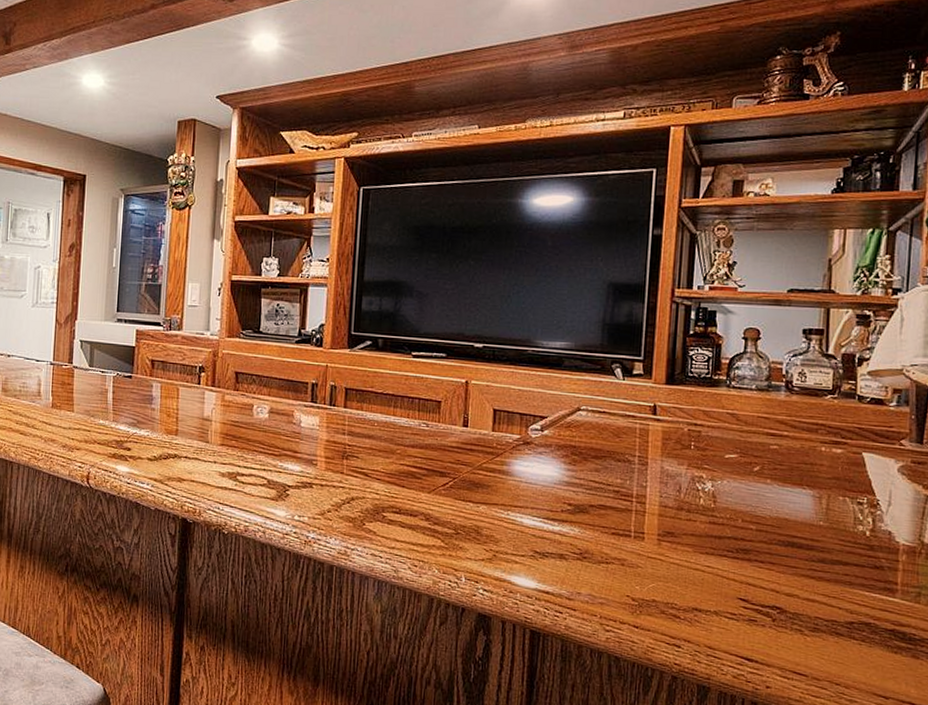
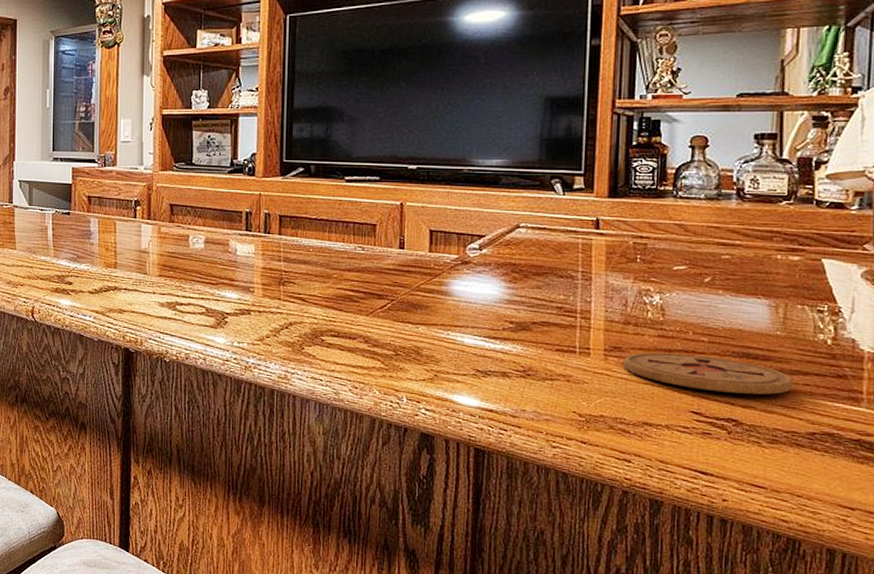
coaster: none [676,538,835,584] -> present [623,352,794,395]

